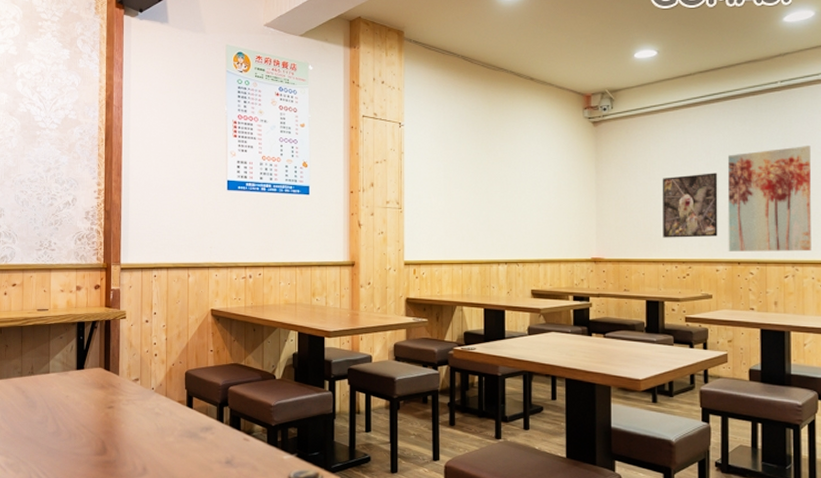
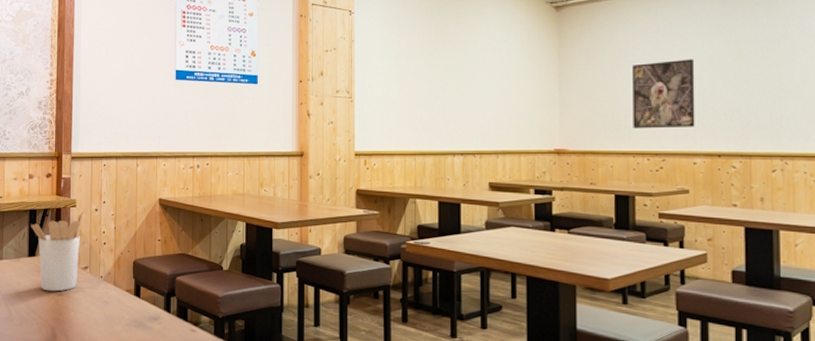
utensil holder: none [79,324,134,404] -> present [31,212,83,292]
wall art: present [727,146,812,252] -> none [705,29,803,144]

